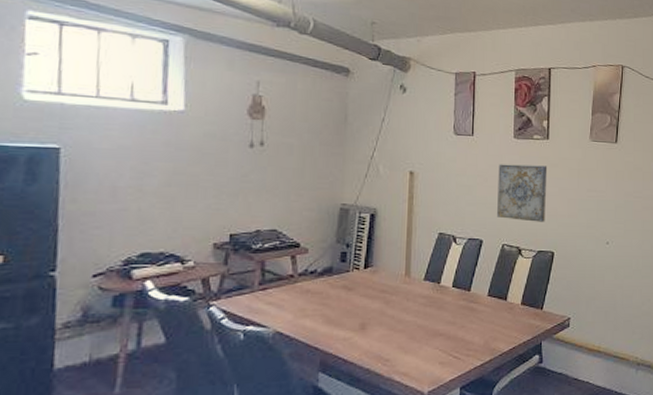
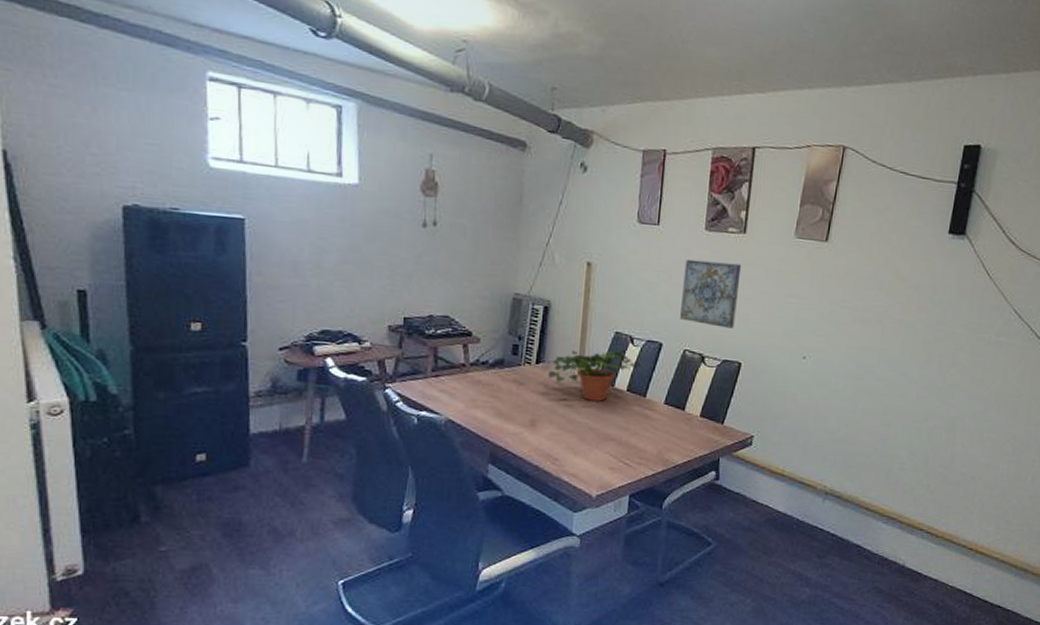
potted plant: none [375,249,464,300] -> present [547,350,641,402]

